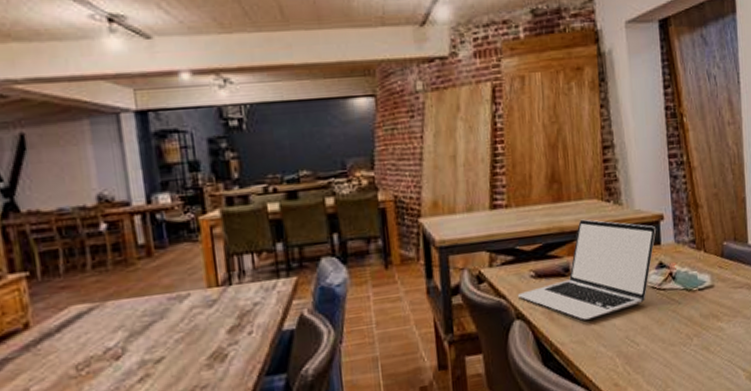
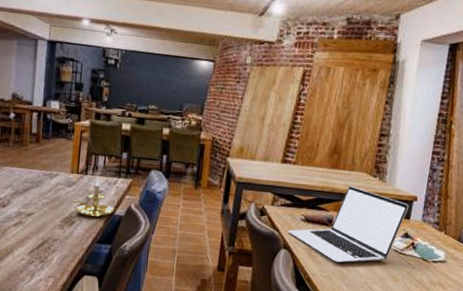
candle holder: none [215,283,281,343] -> present [70,176,115,217]

